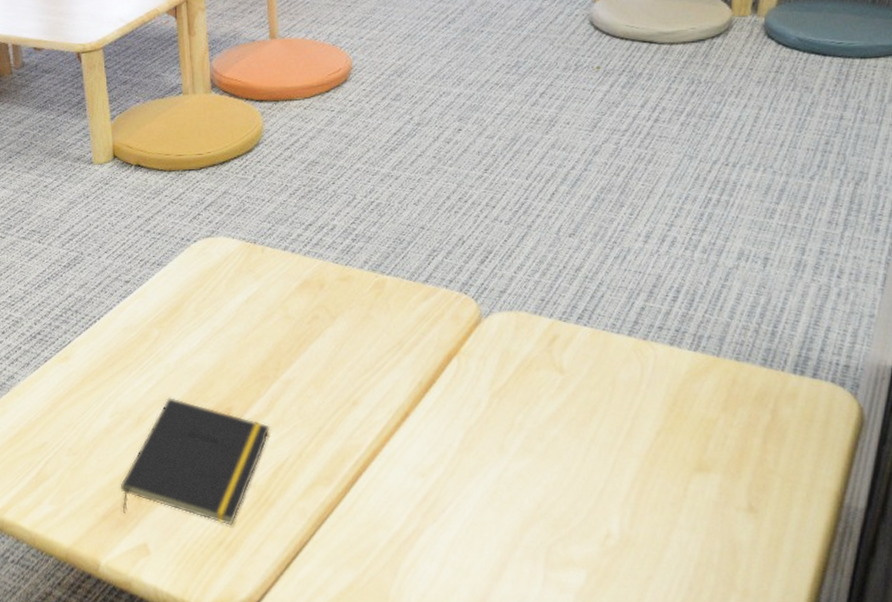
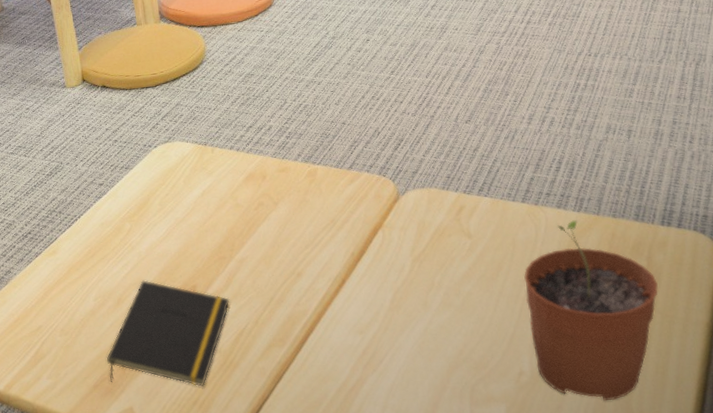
plant pot: none [622,360,781,575] -> present [524,220,658,401]

